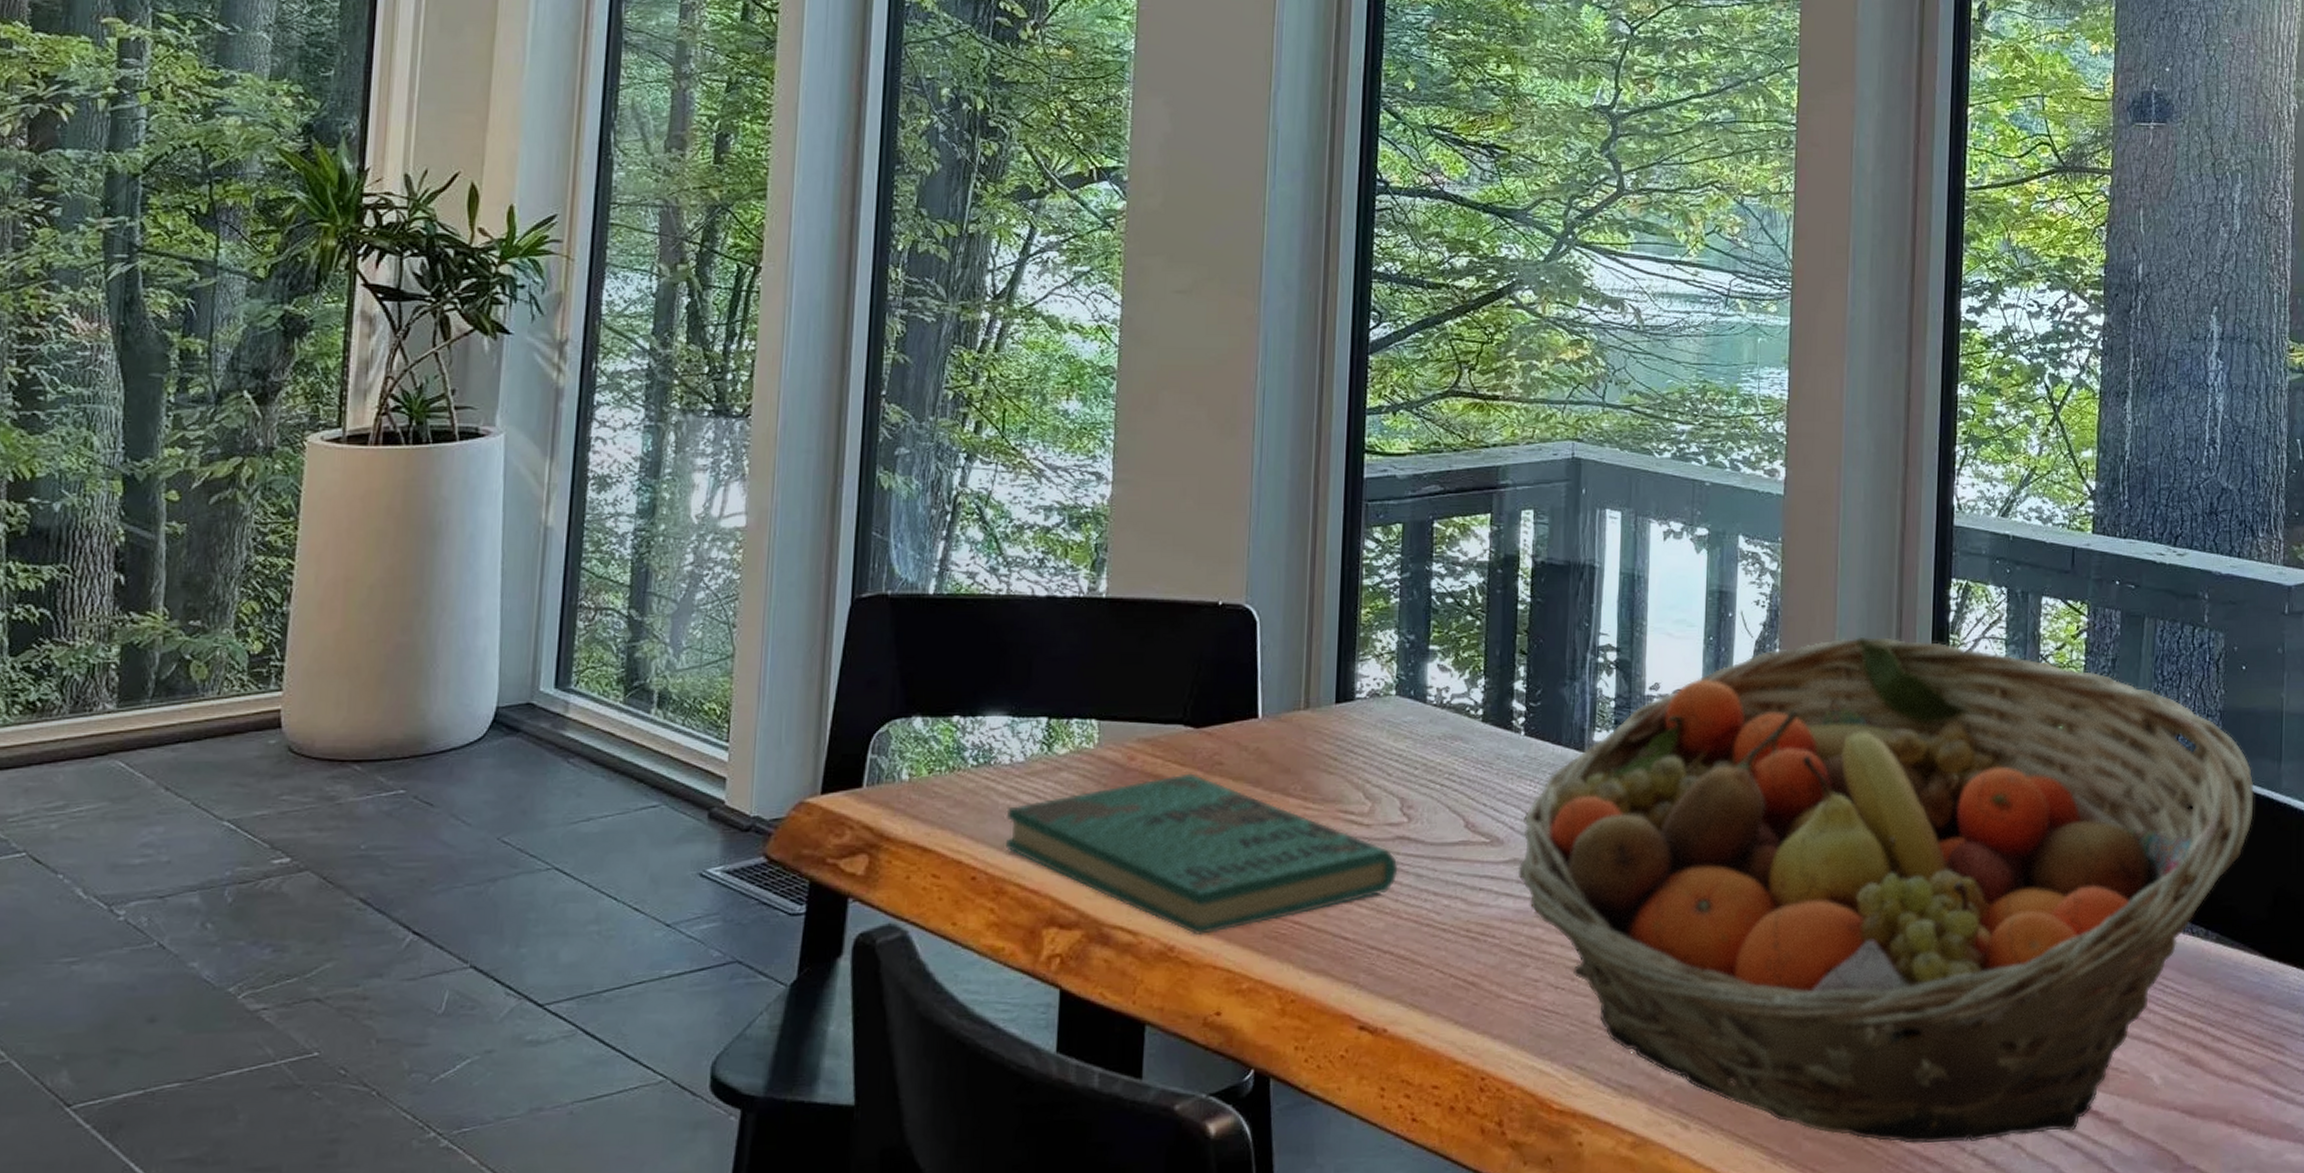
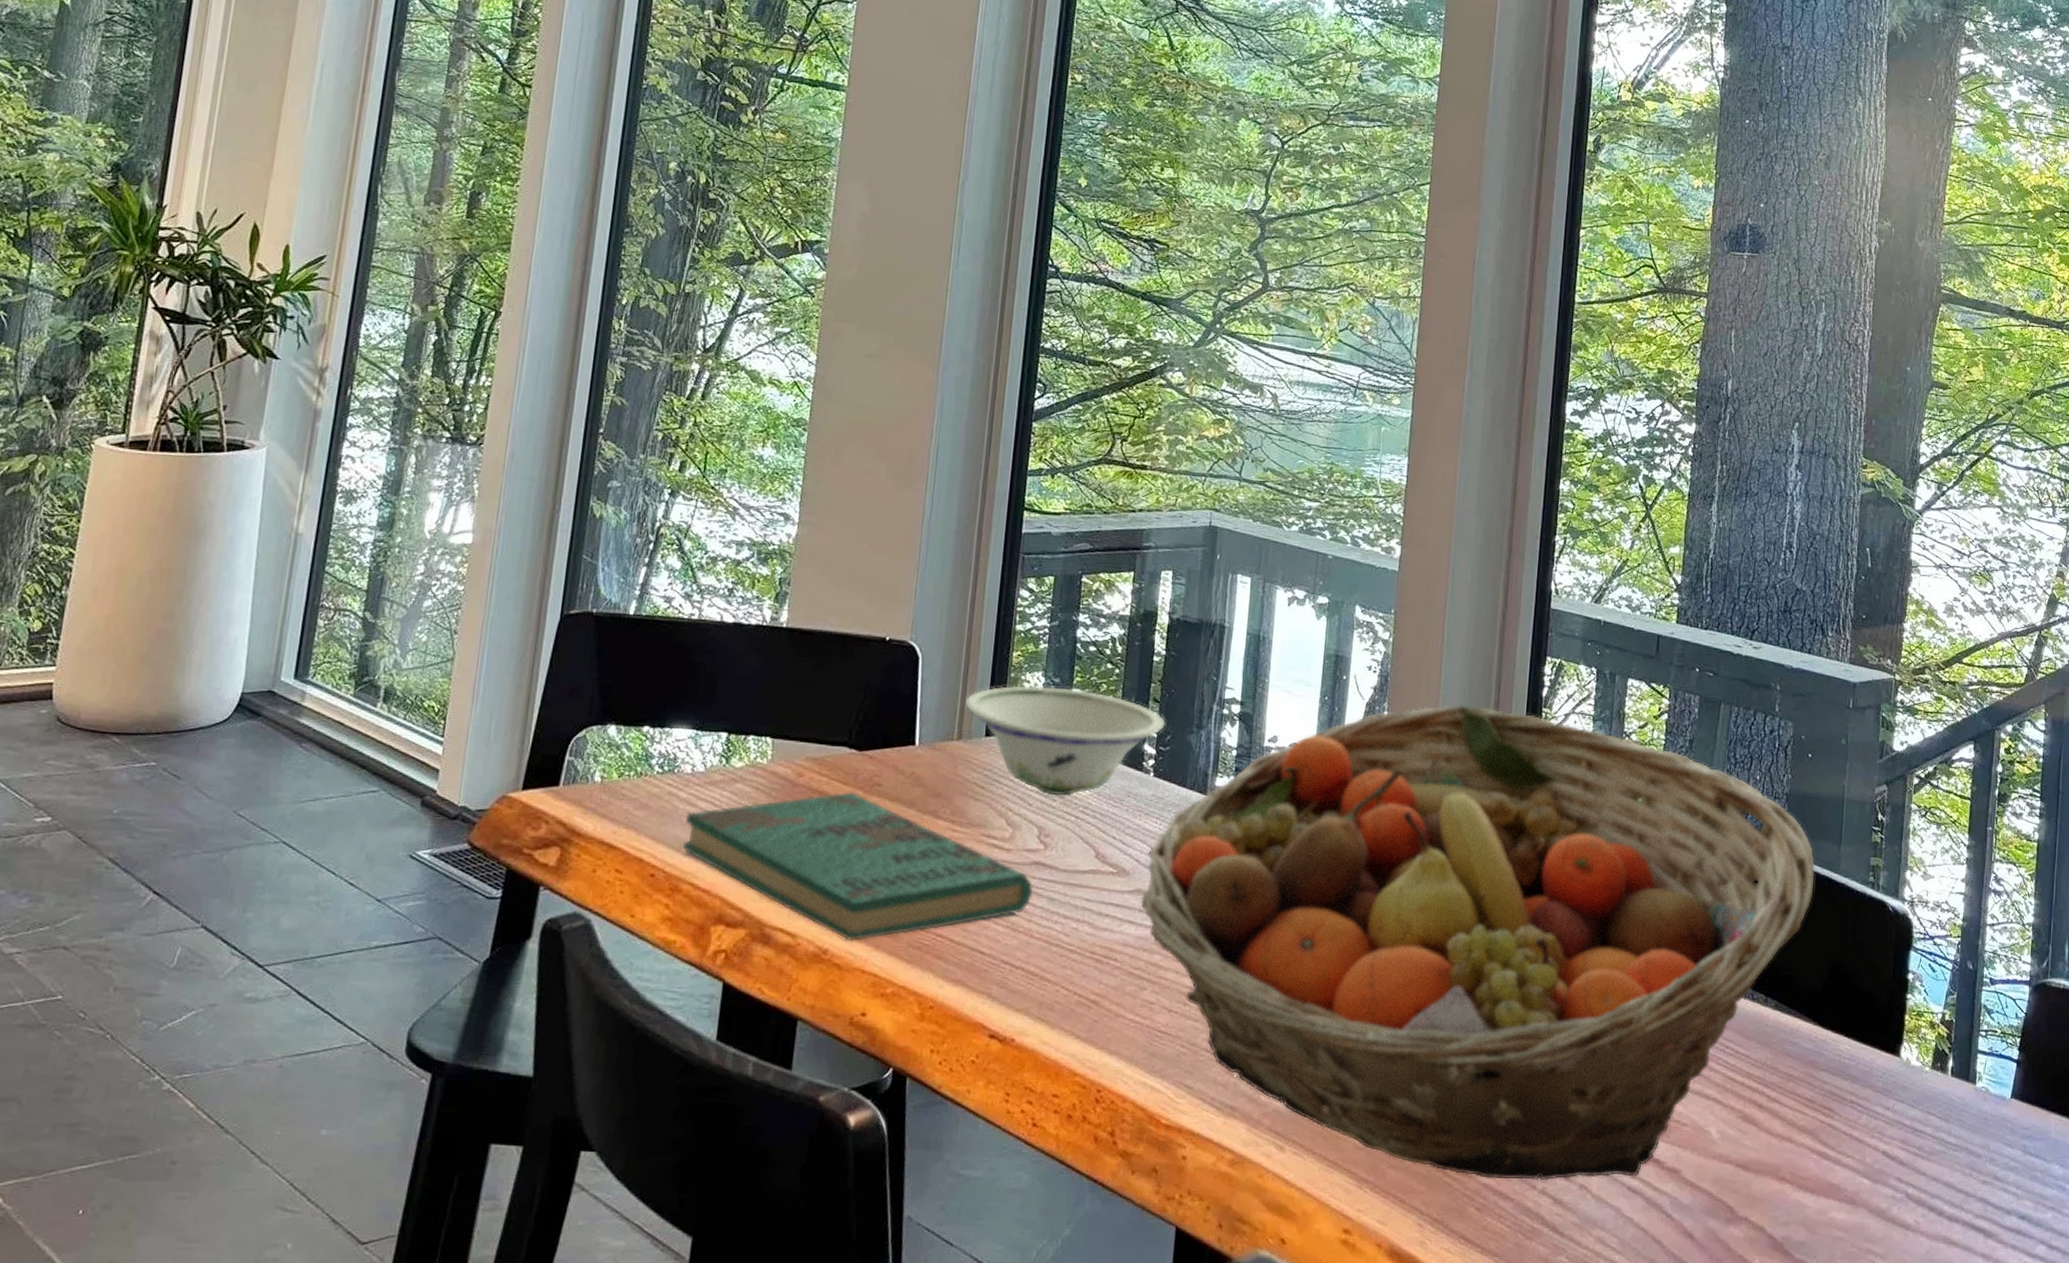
bowl: none [1311,645,1535,764] -> present [965,685,1165,797]

